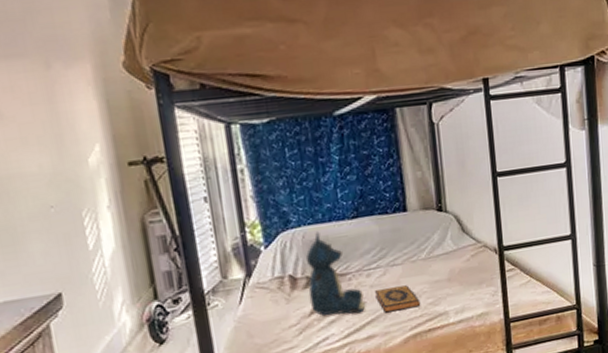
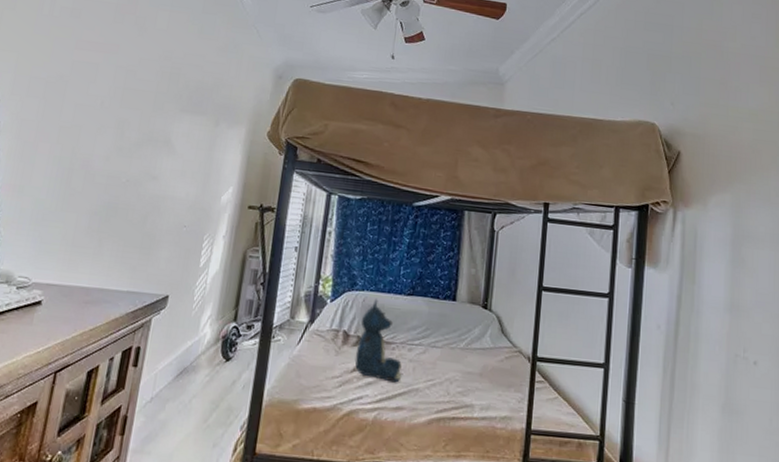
hardback book: present [375,285,421,313] -> none [412,366,451,393]

